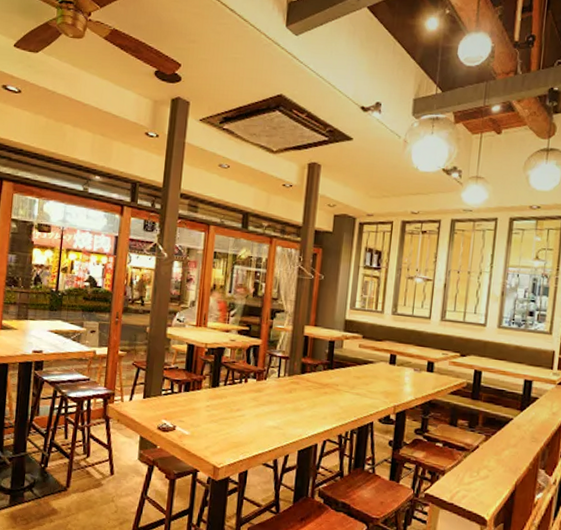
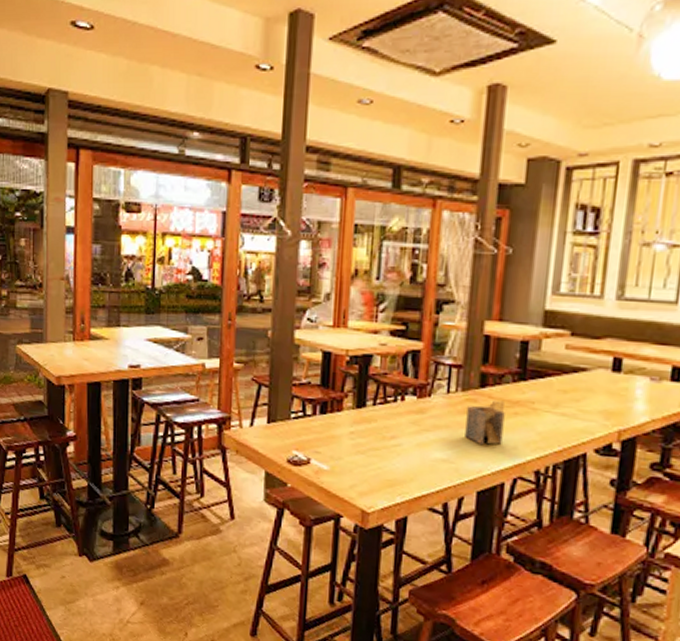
napkin holder: none [290,383,318,416] -> present [465,400,505,445]

